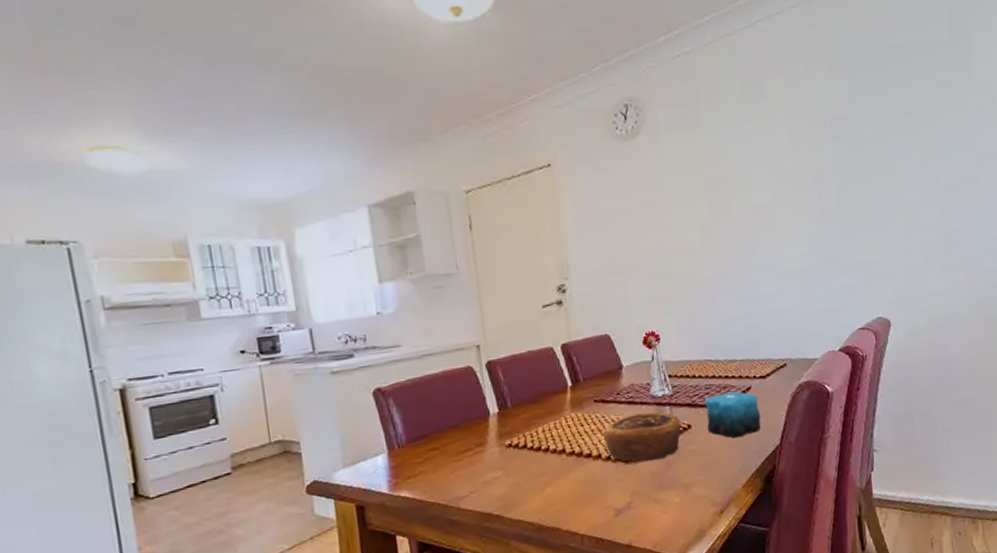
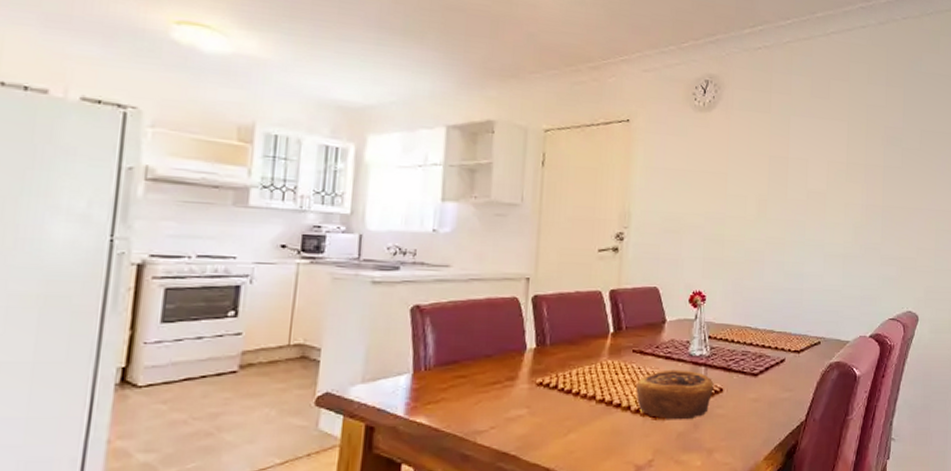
candle: present [705,391,761,439] -> none [738,361,791,408]

